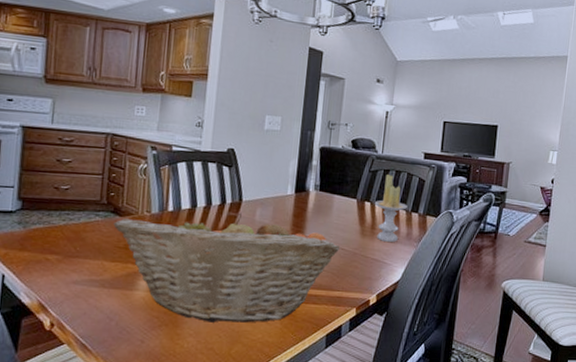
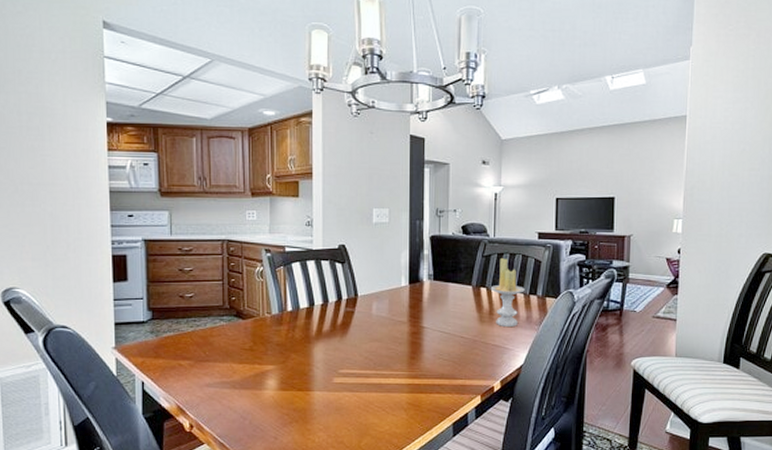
fruit basket: present [113,212,339,323] -> none [237,308,458,417]

